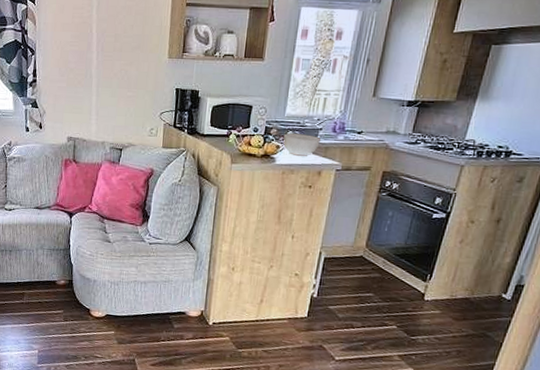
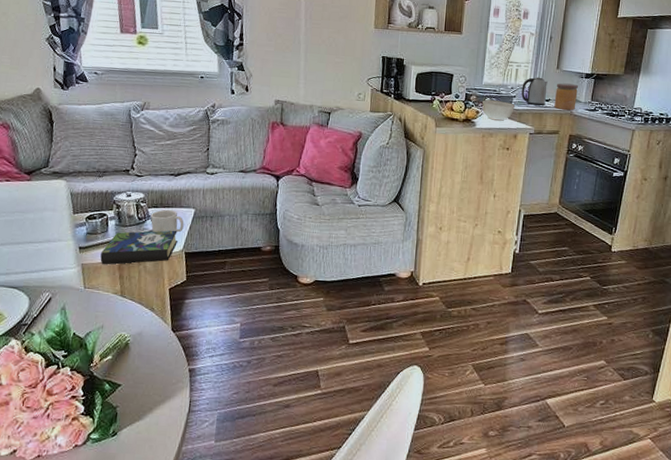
kettle: none [329,106,361,140] -> present [521,77,548,106]
jar: none [367,112,397,144] -> present [554,83,578,111]

